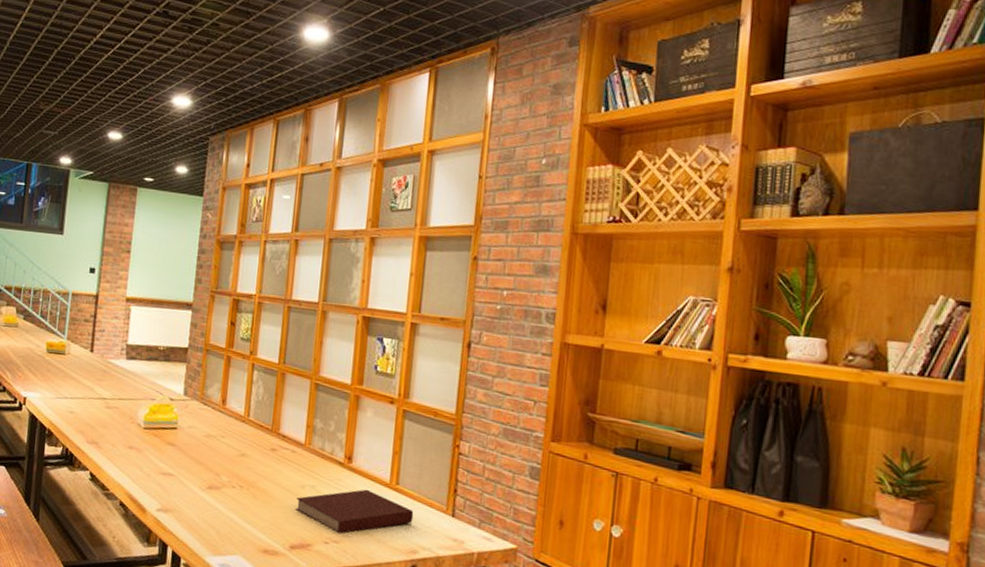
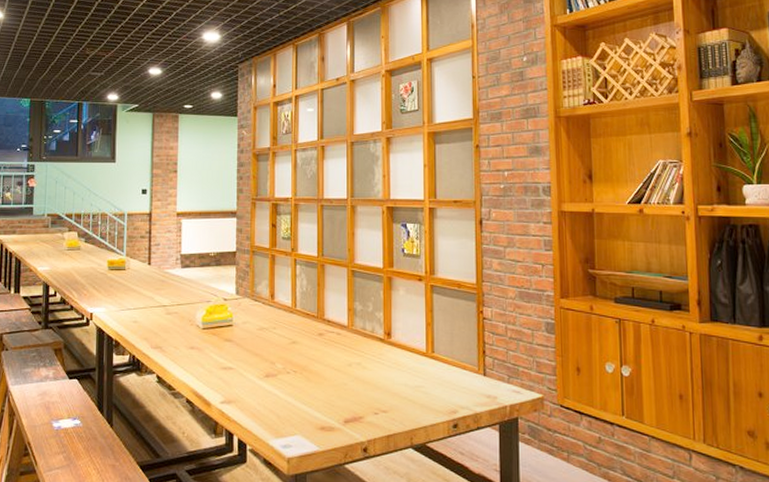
notebook: present [295,489,414,534] -> none [345,360,450,404]

